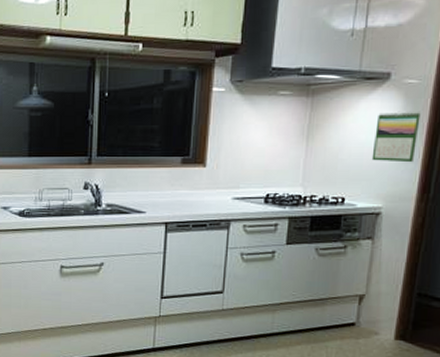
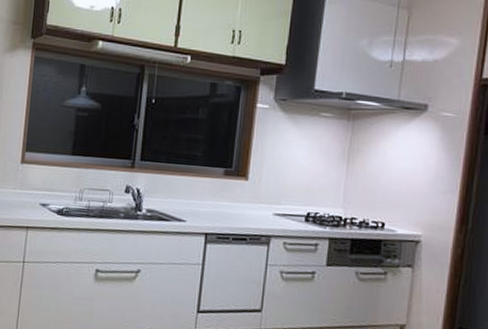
calendar: present [371,111,421,163] -> none [410,142,457,193]

